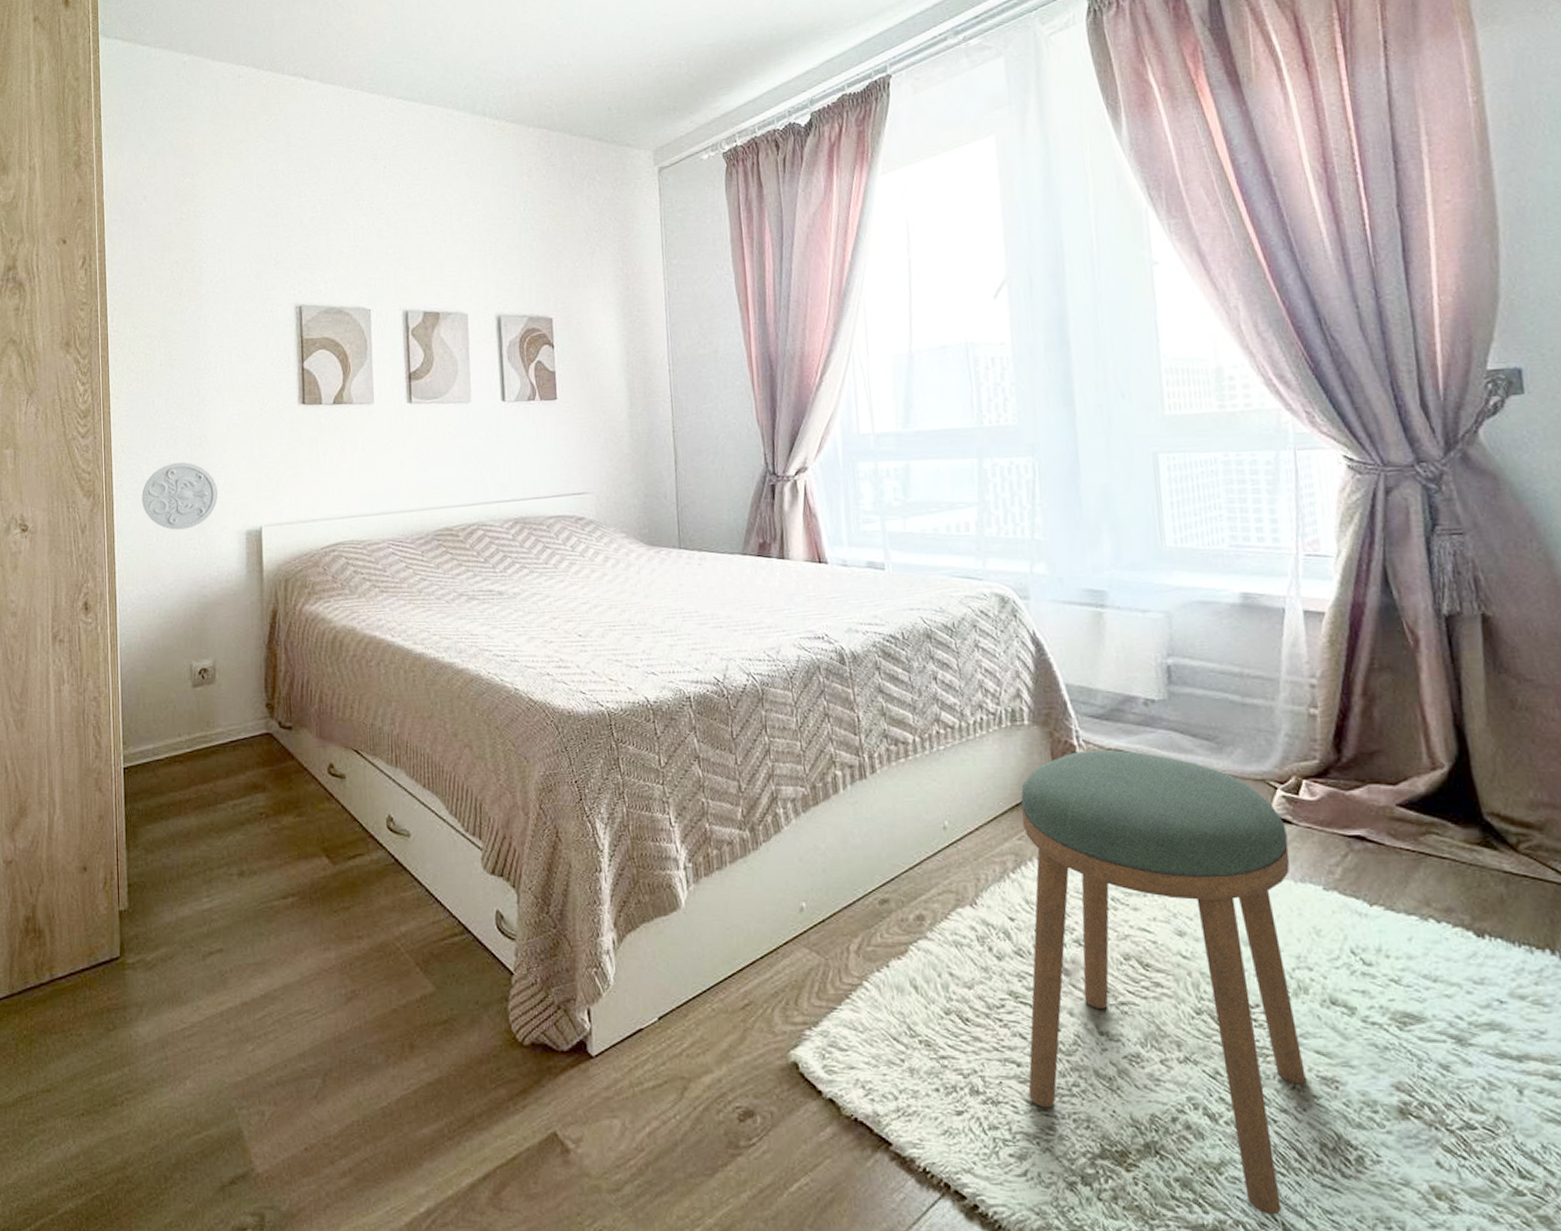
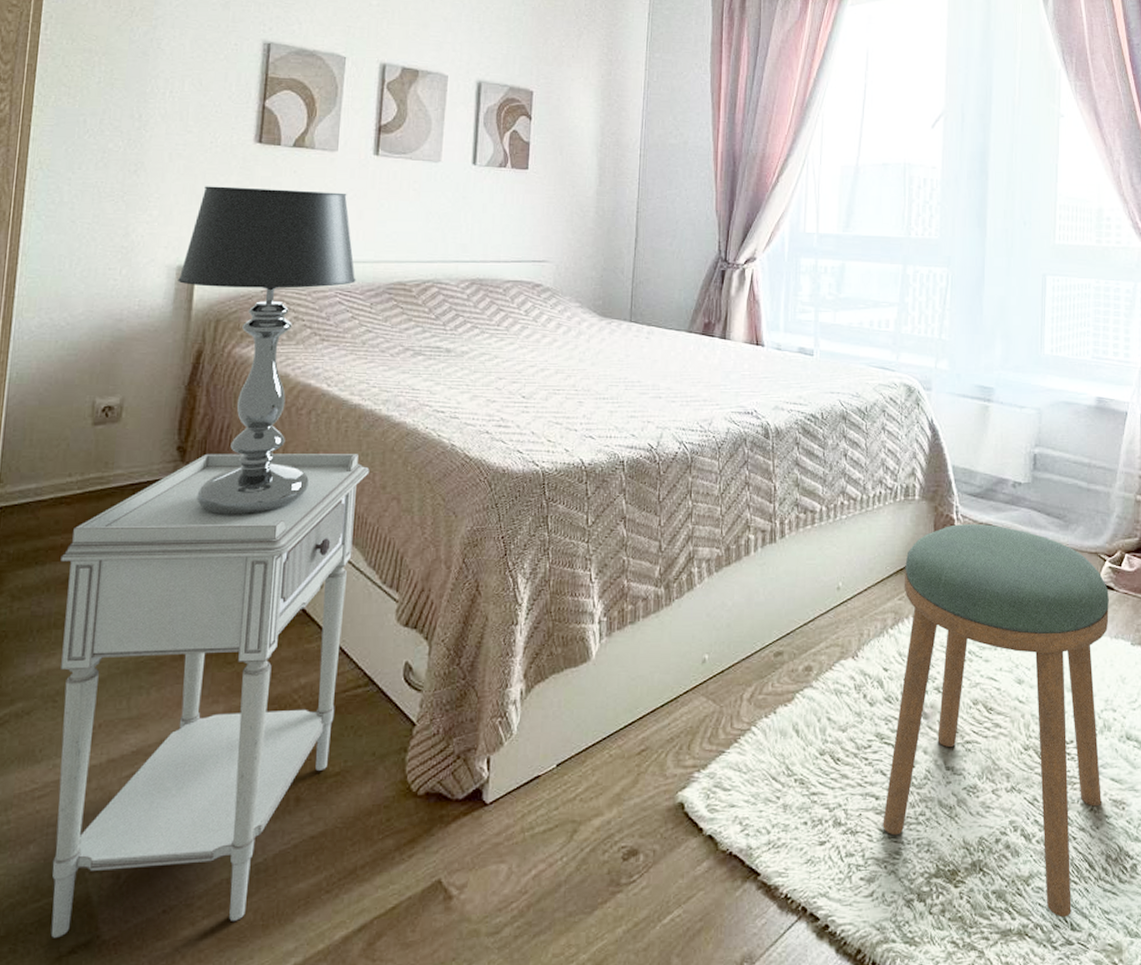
decorative medallion: present [142,461,219,530] -> none [57,186,151,258]
nightstand: none [181,703,440,1168] -> present [50,453,370,938]
table lamp: none [248,444,406,768] -> present [178,186,356,515]

